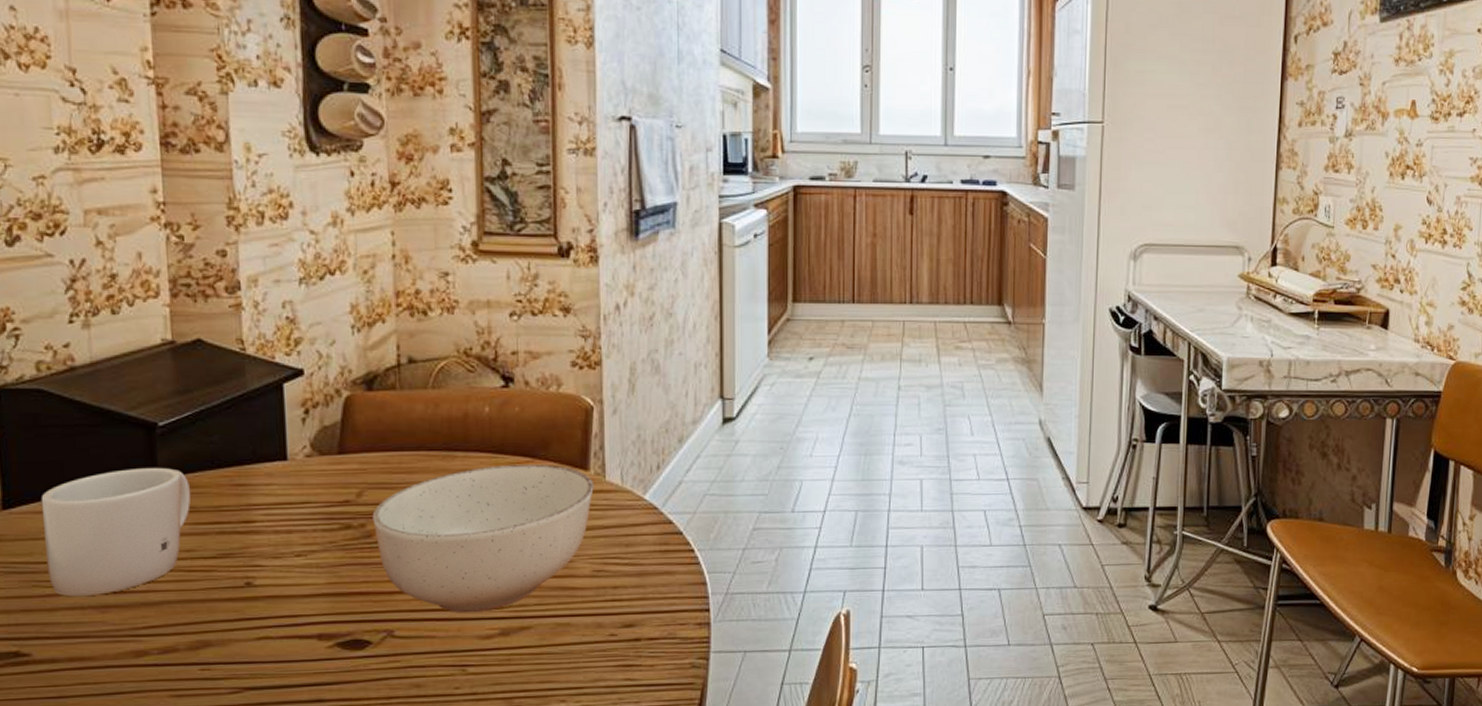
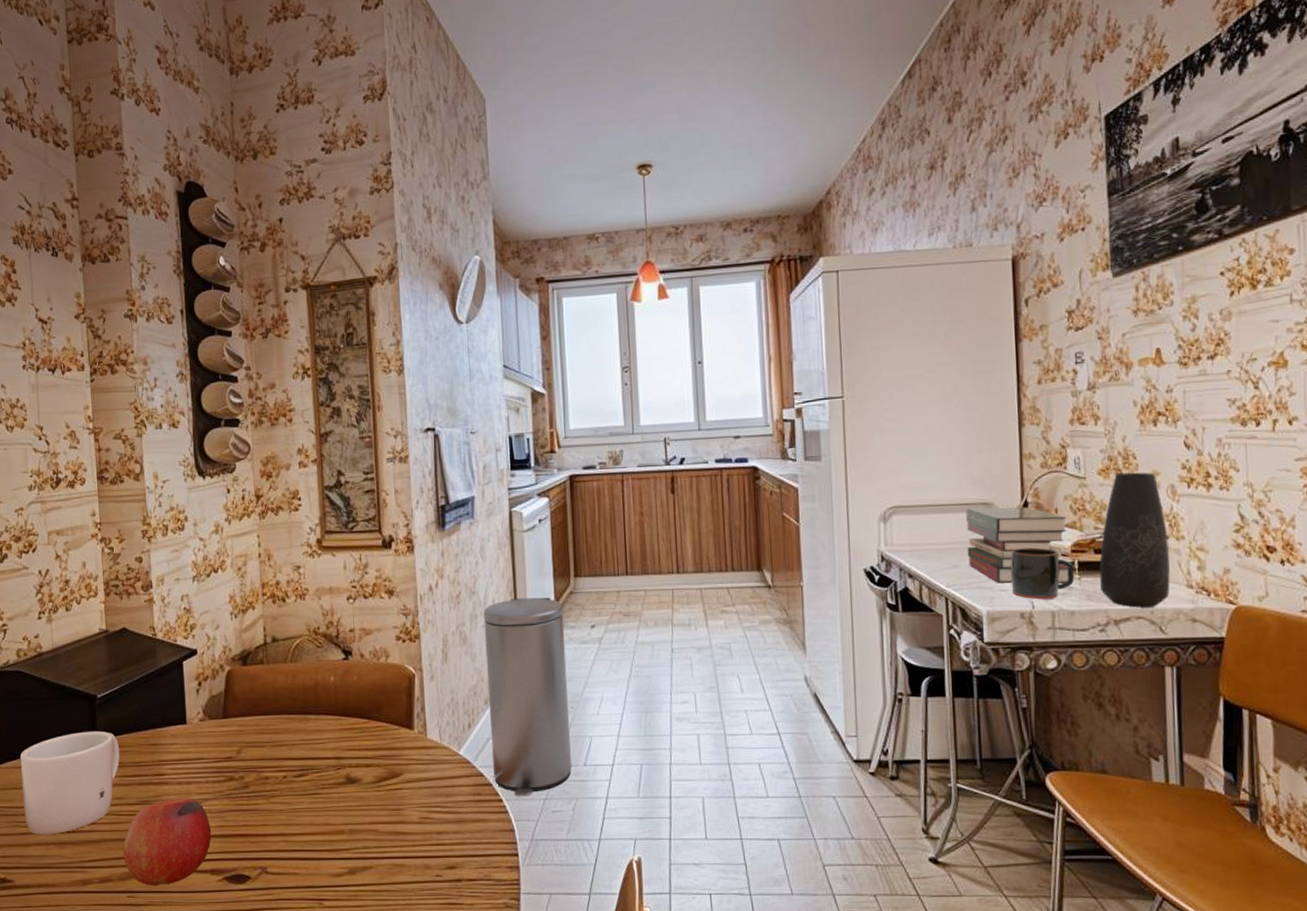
fruit: none [194,549,319,656] -> present [123,797,211,886]
bowl: present [372,463,594,613] -> none [249,724,418,854]
pedal bin: none [681,323,778,546] -> present [483,597,572,797]
books: none [1214,251,1312,332] -> present [966,507,1069,583]
mug: none [1253,295,1314,348] -> present [1010,547,1075,600]
vase: none [1336,224,1403,360] -> present [1099,472,1170,608]

